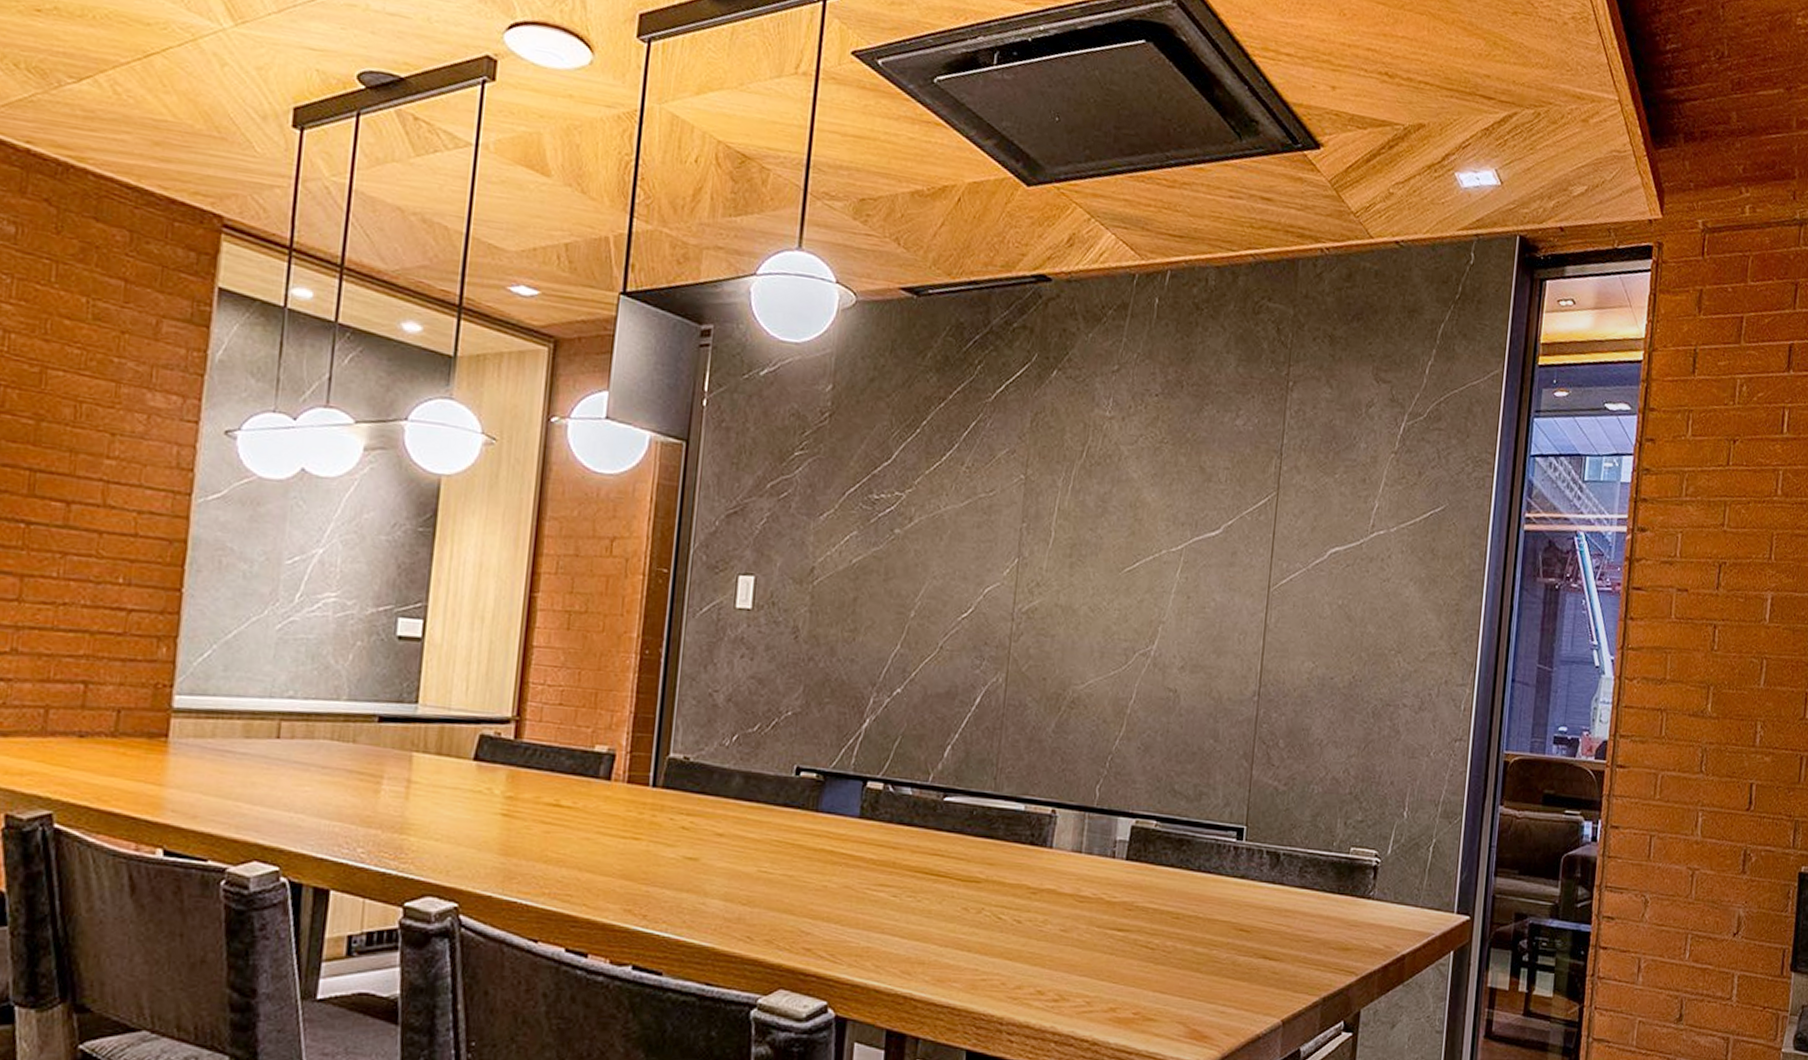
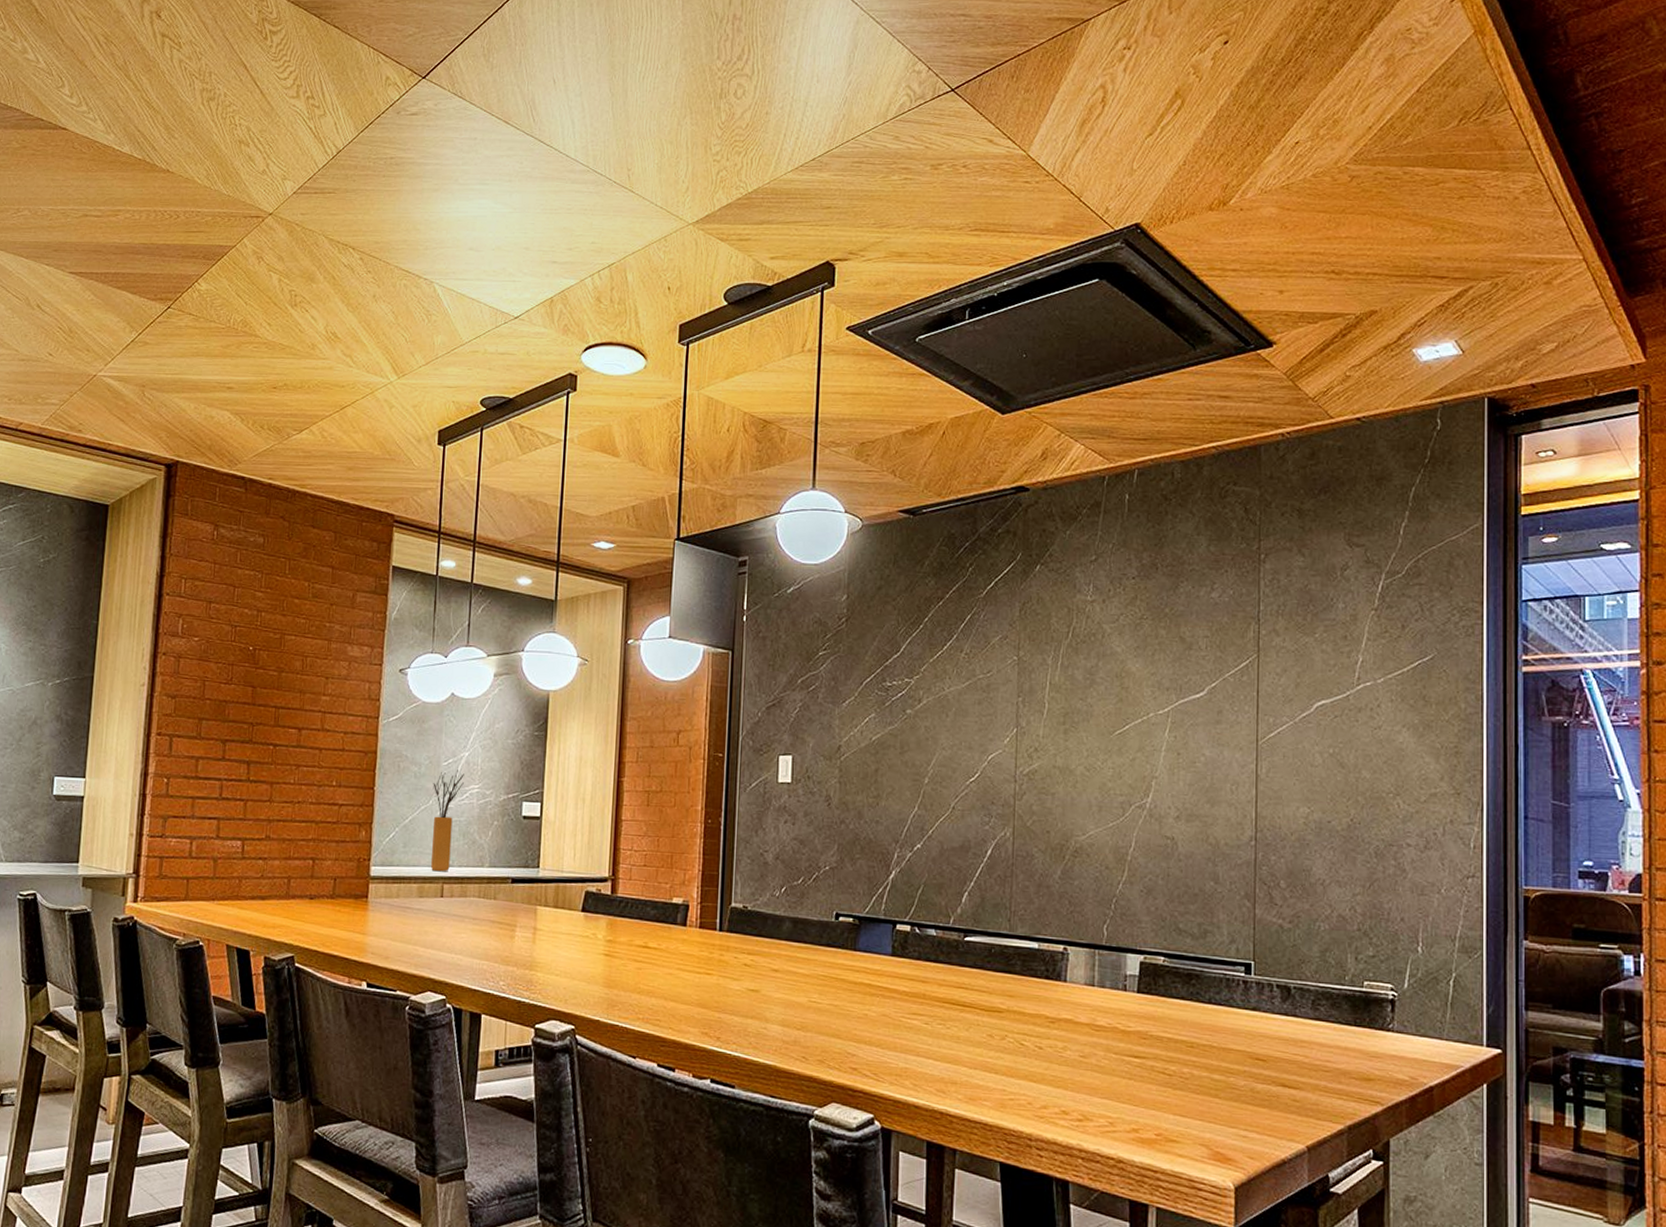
vase: none [263,570,316,705] -> present [431,769,464,872]

